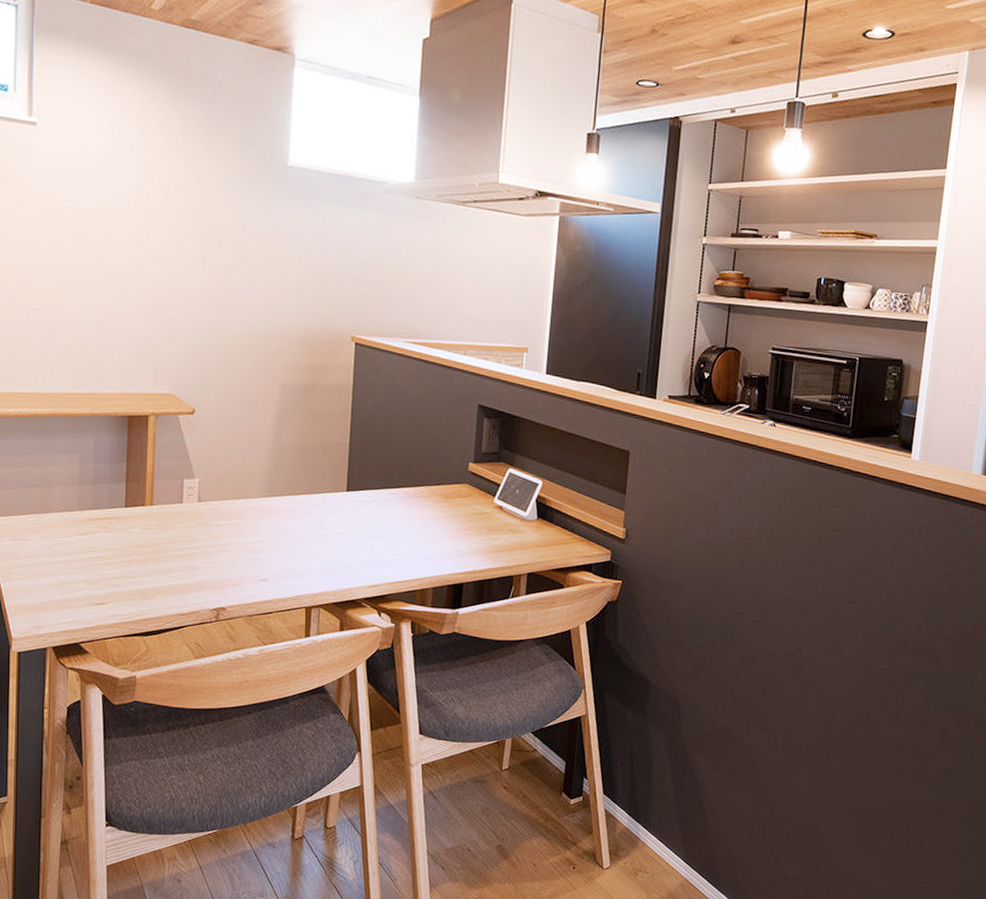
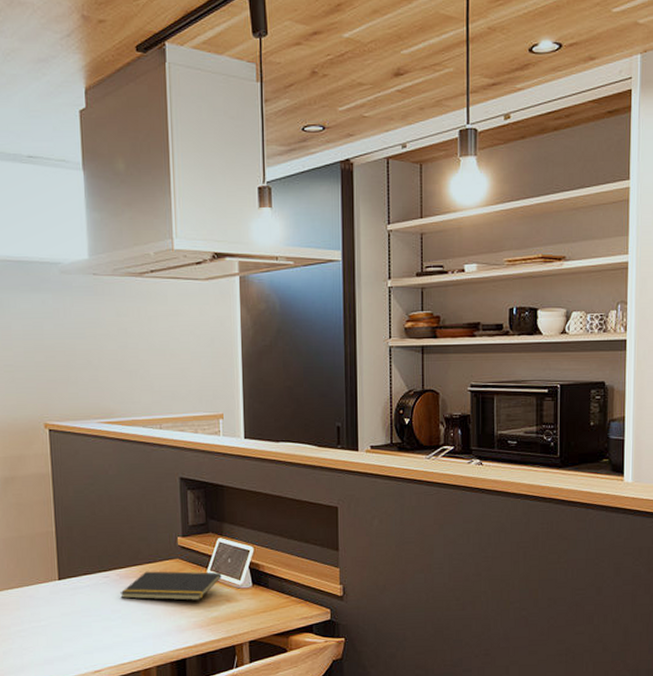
notepad: none [406,493,508,527] -> present [120,571,222,601]

